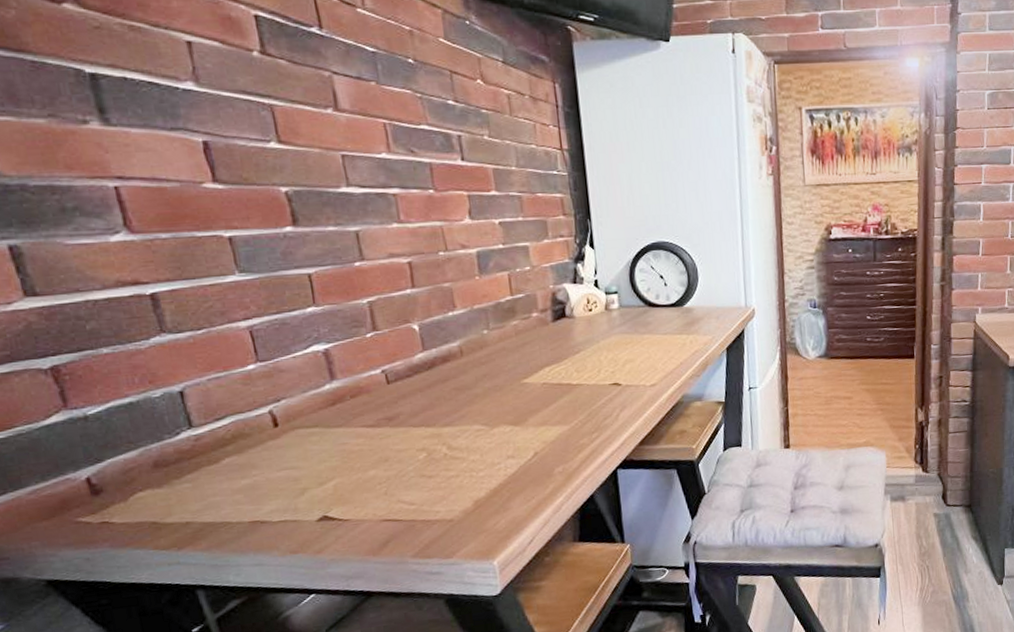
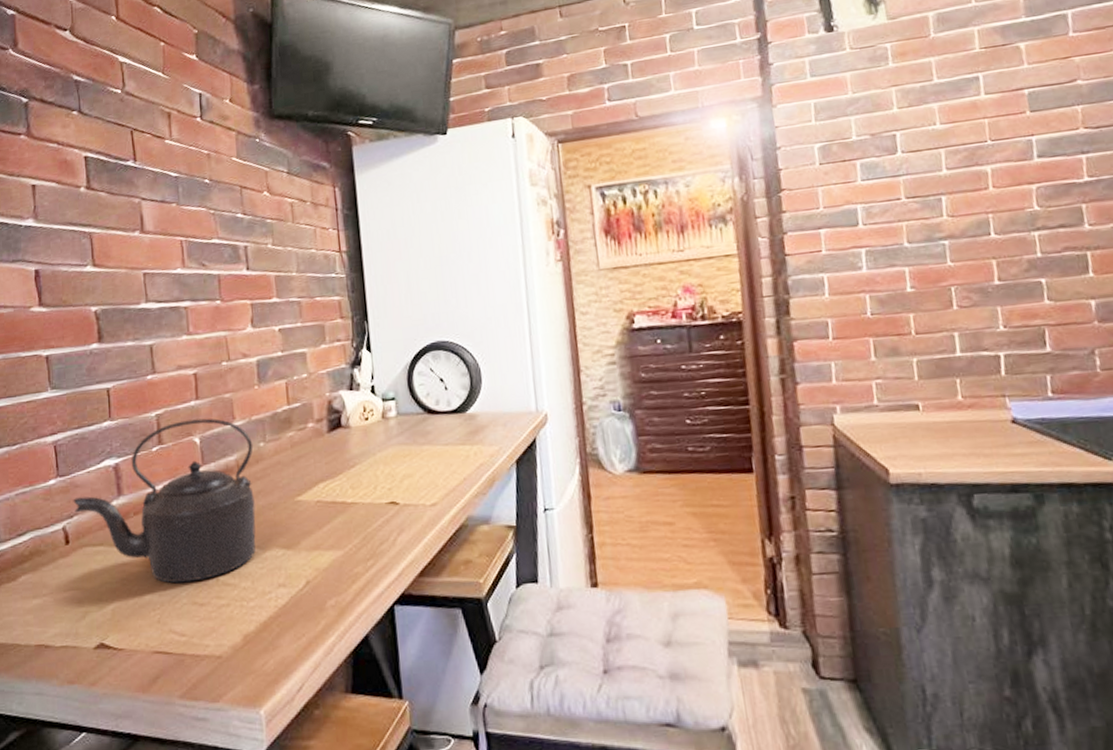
kettle: none [278,306,483,460] -> present [73,418,256,584]

